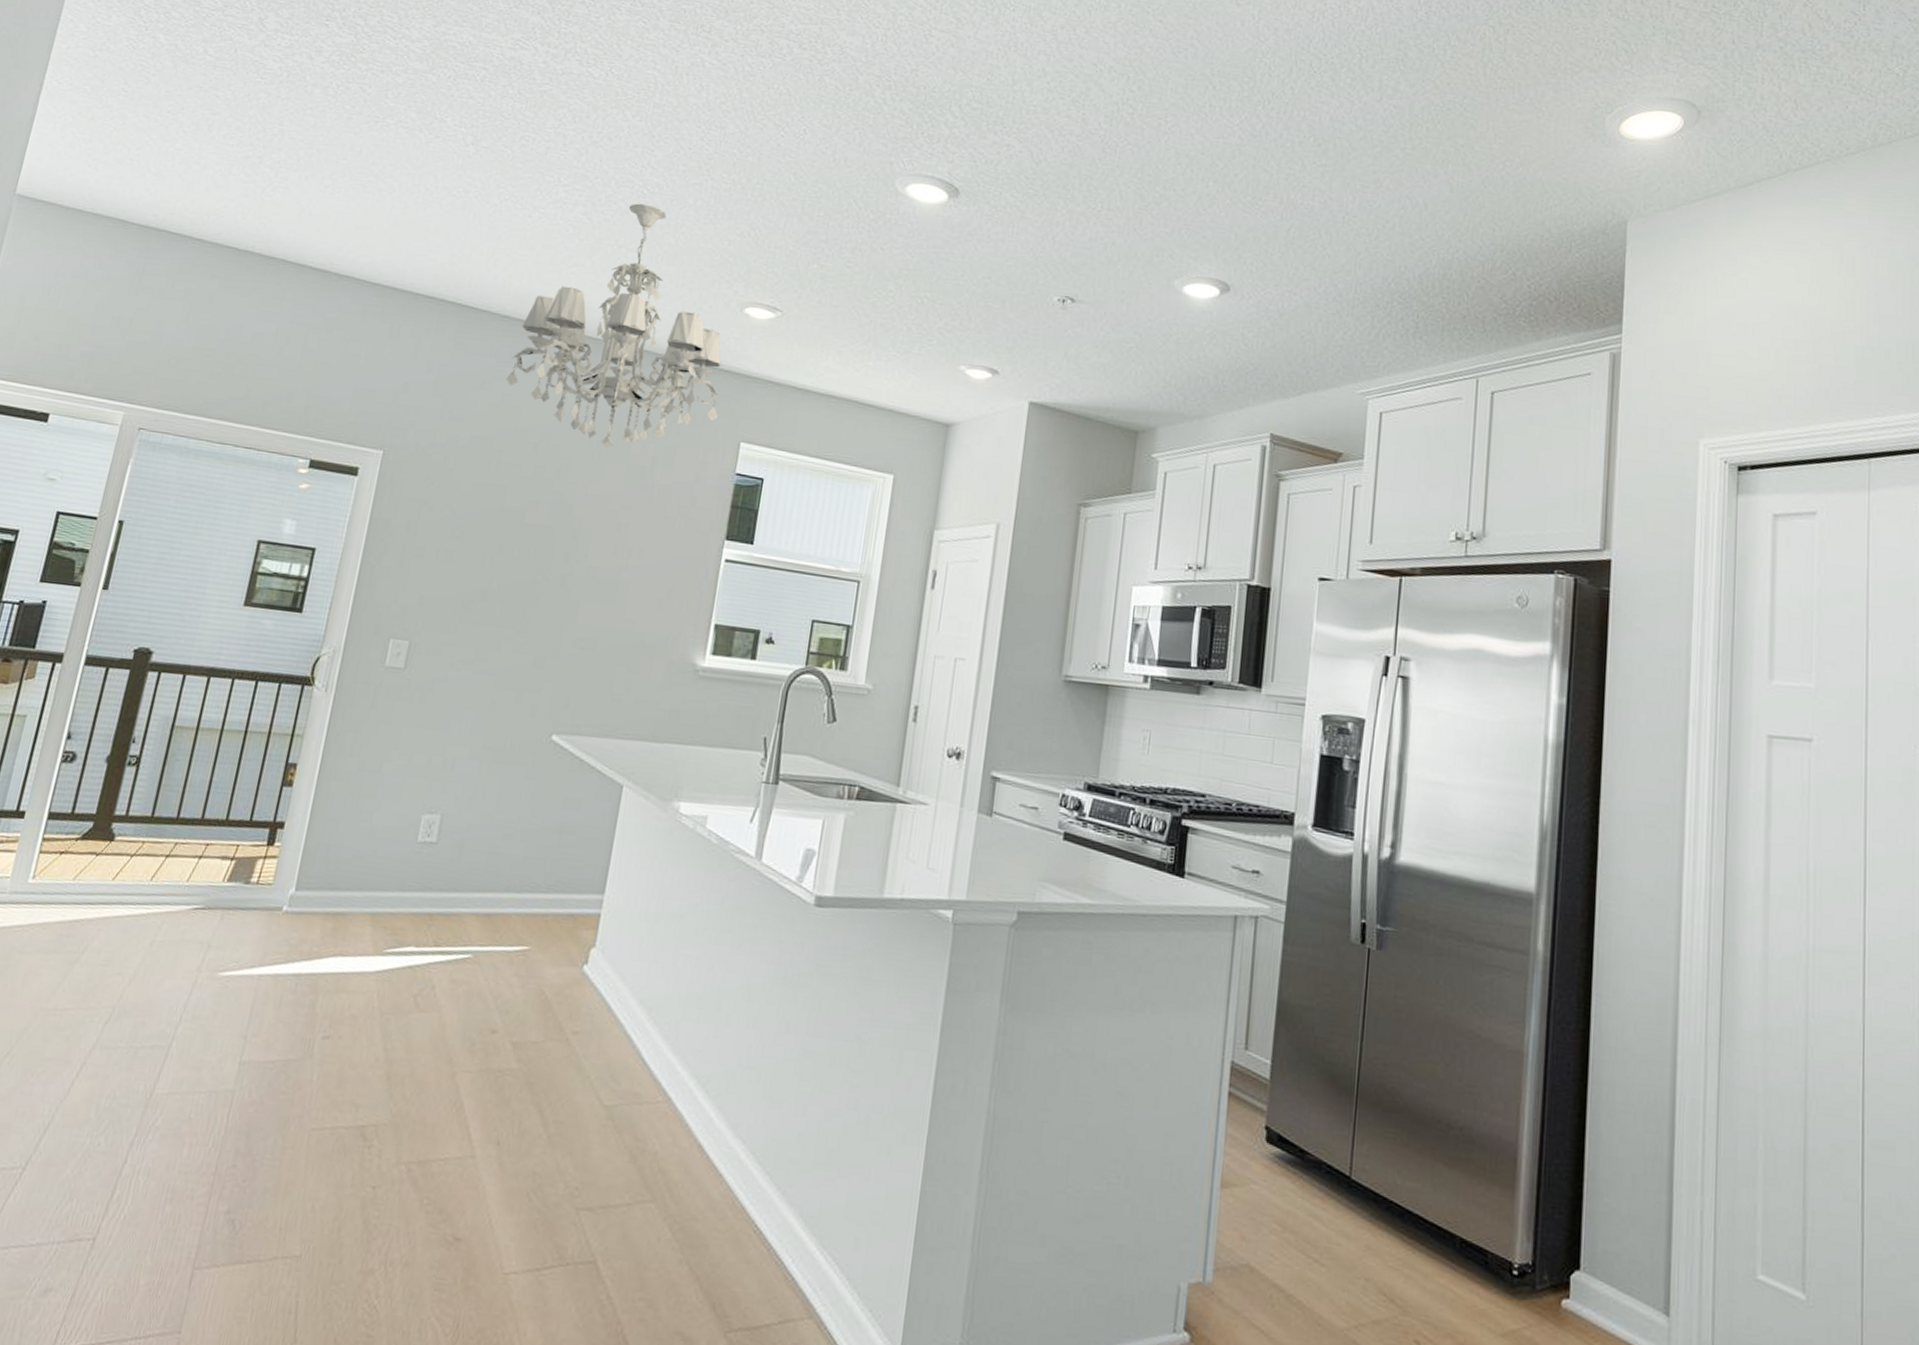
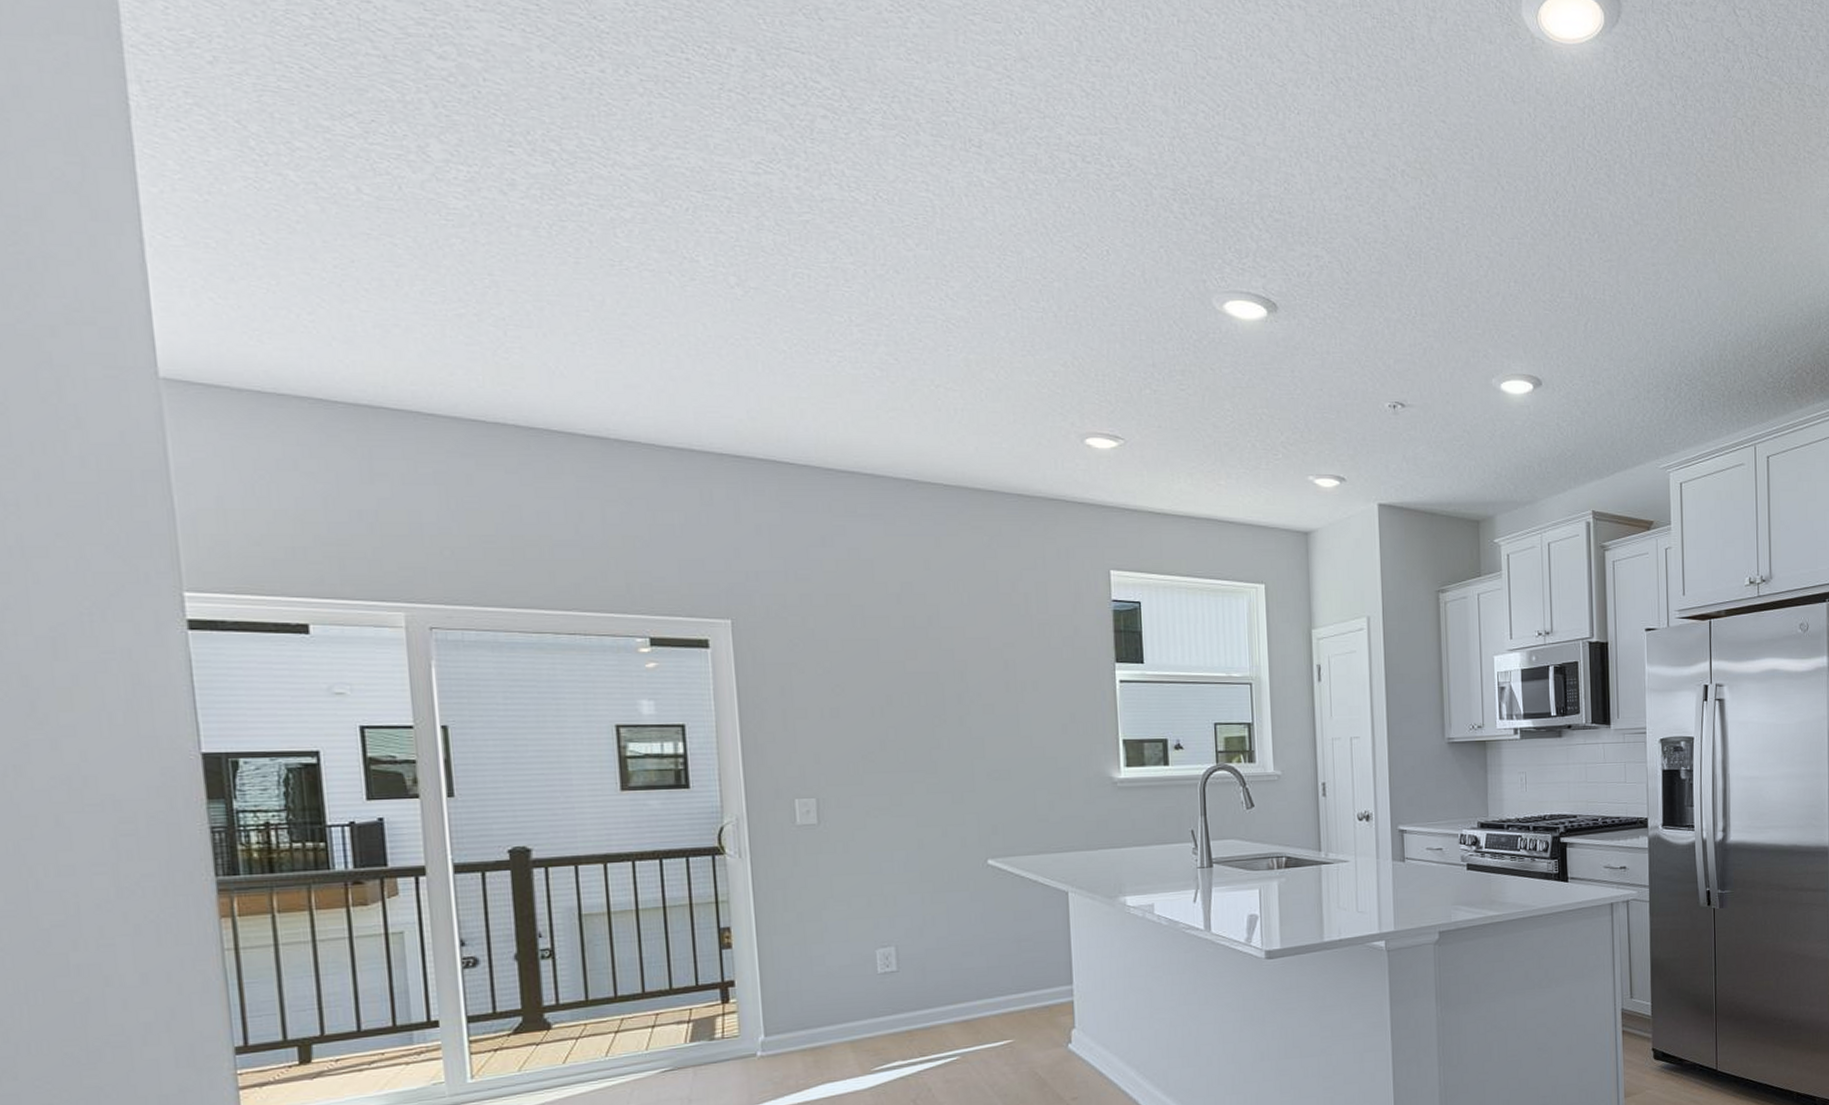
chandelier: present [506,203,721,449] -> none [847,339,1082,591]

